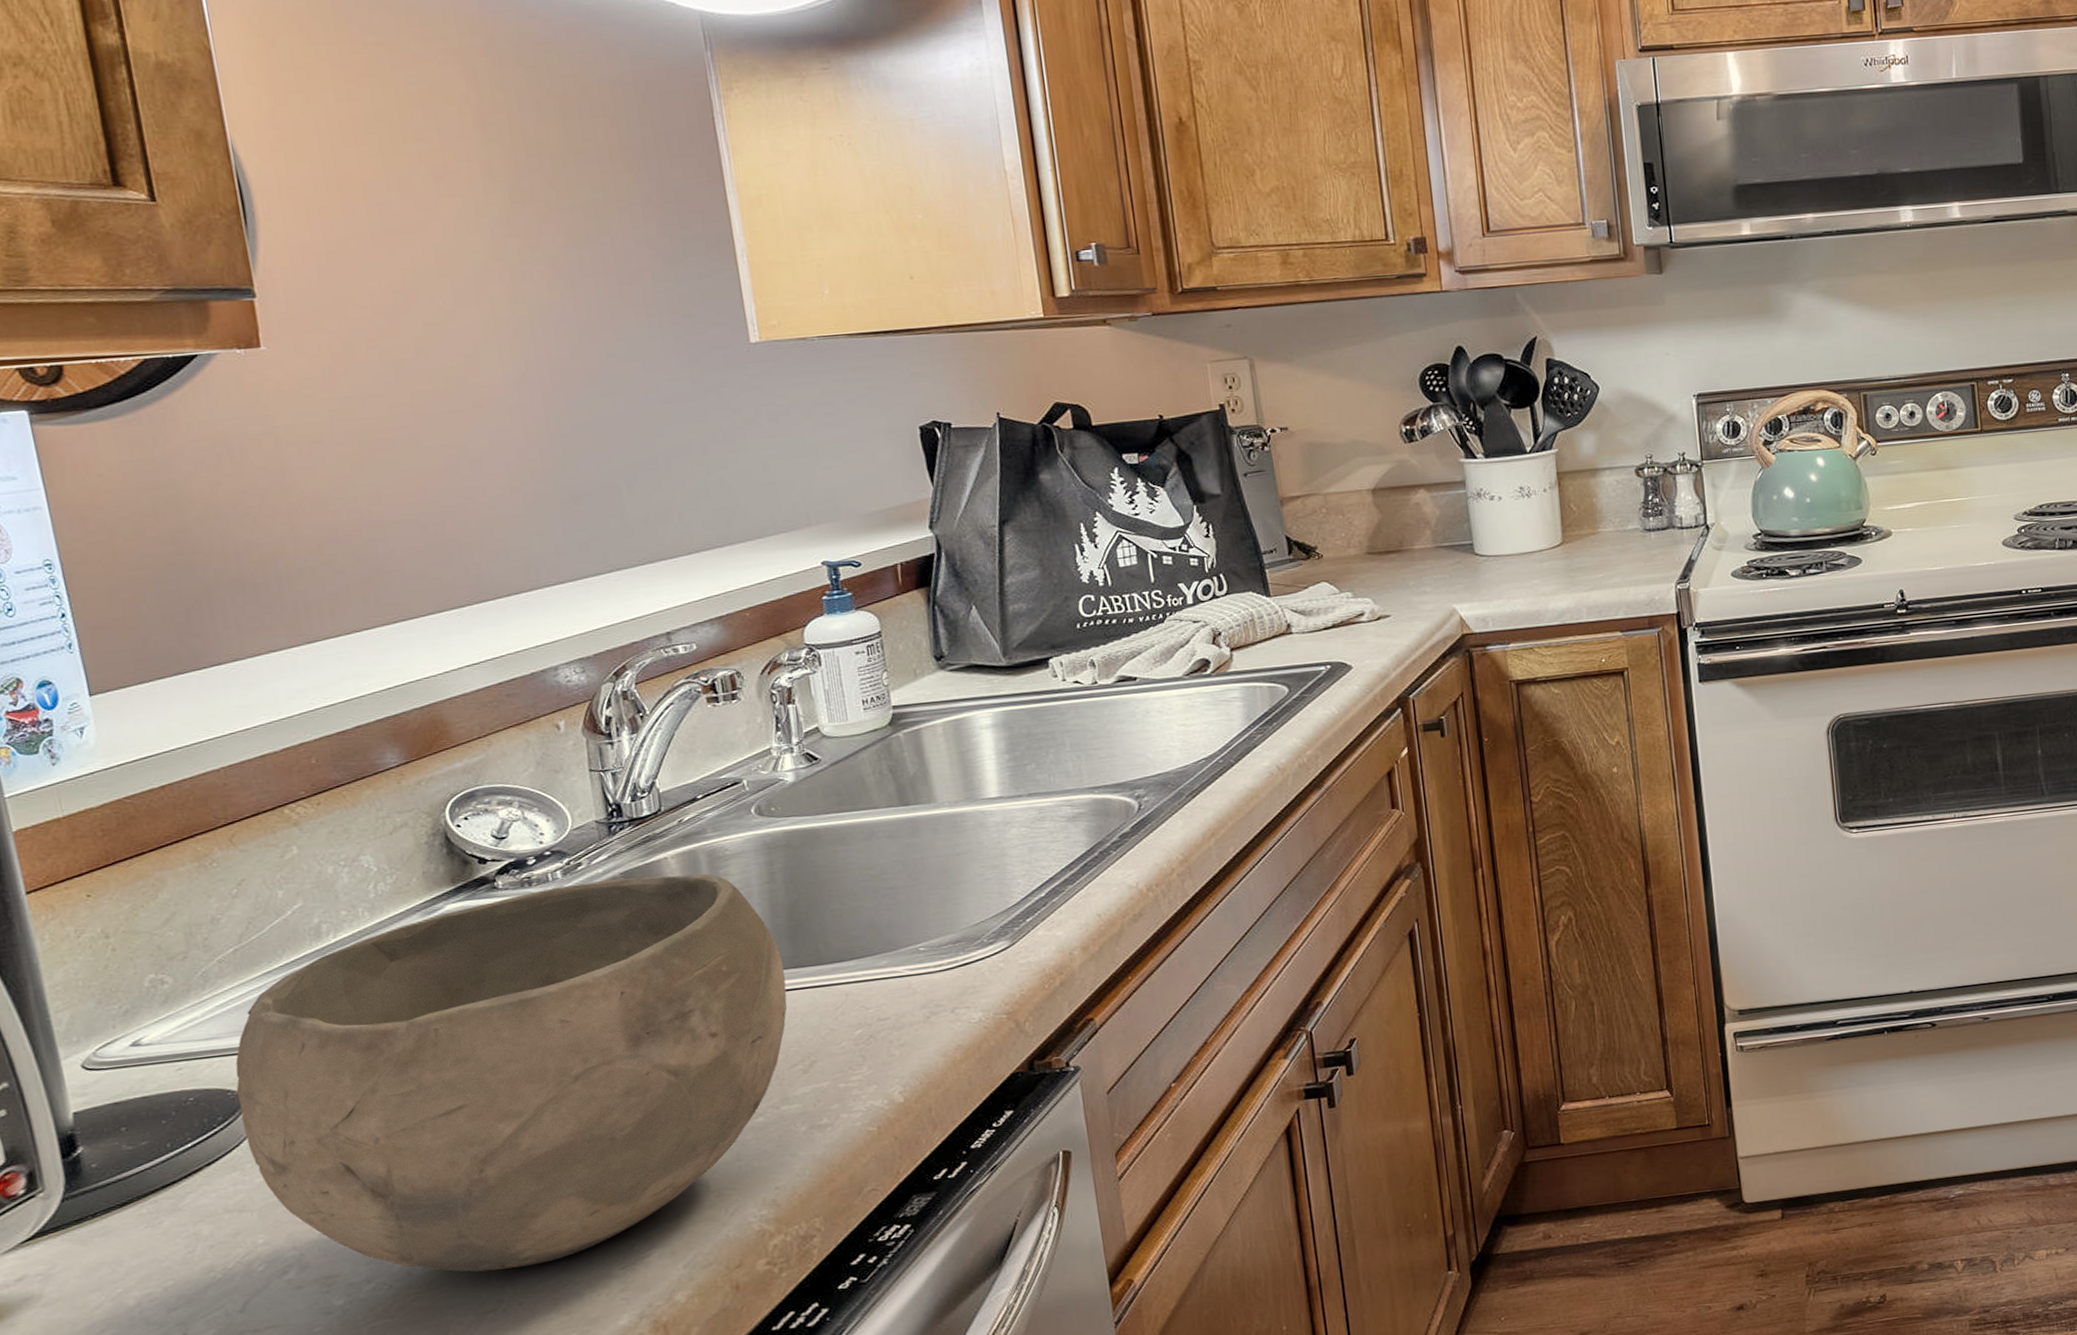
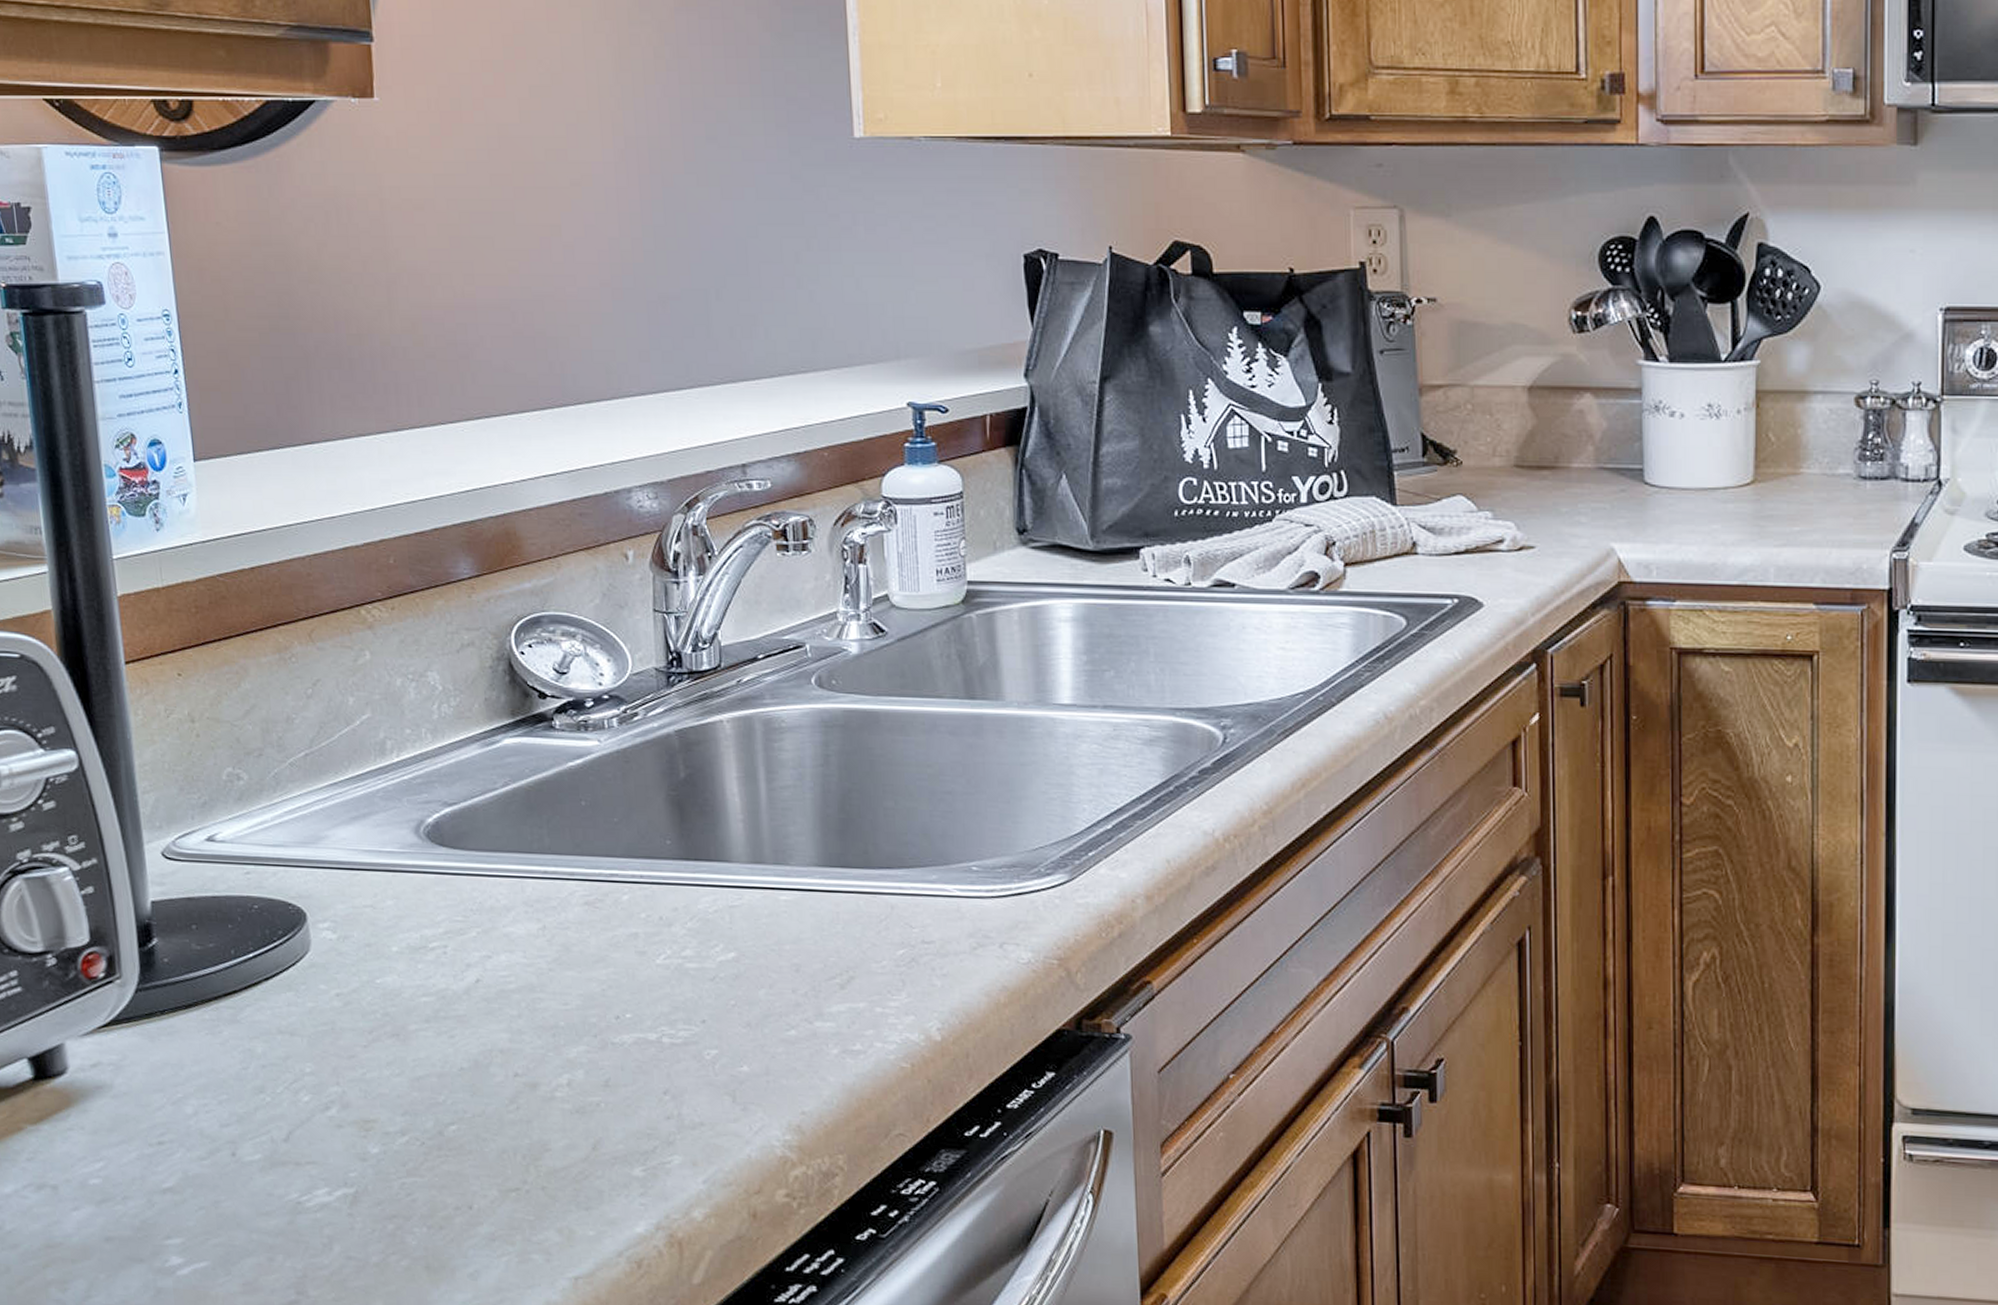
bowl: present [235,874,787,1273] -> none [297,736,831,1149]

